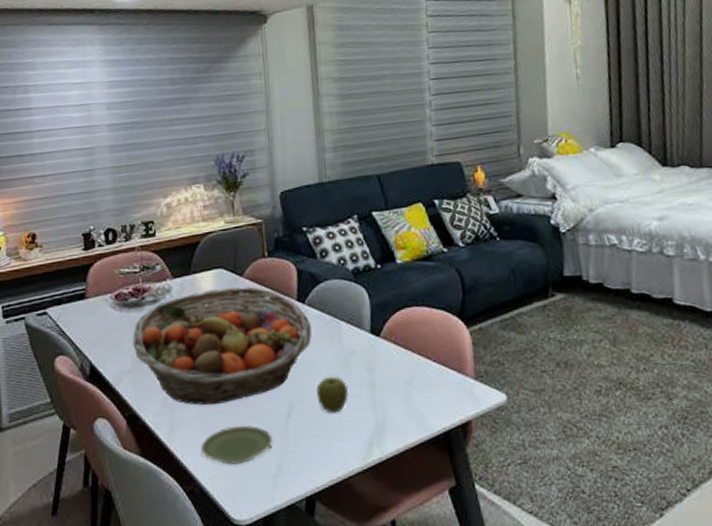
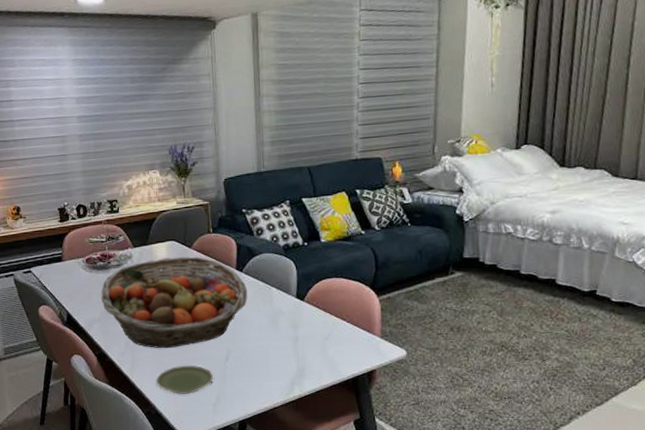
apple: present [316,377,348,413] -> none [250,331,276,359]

